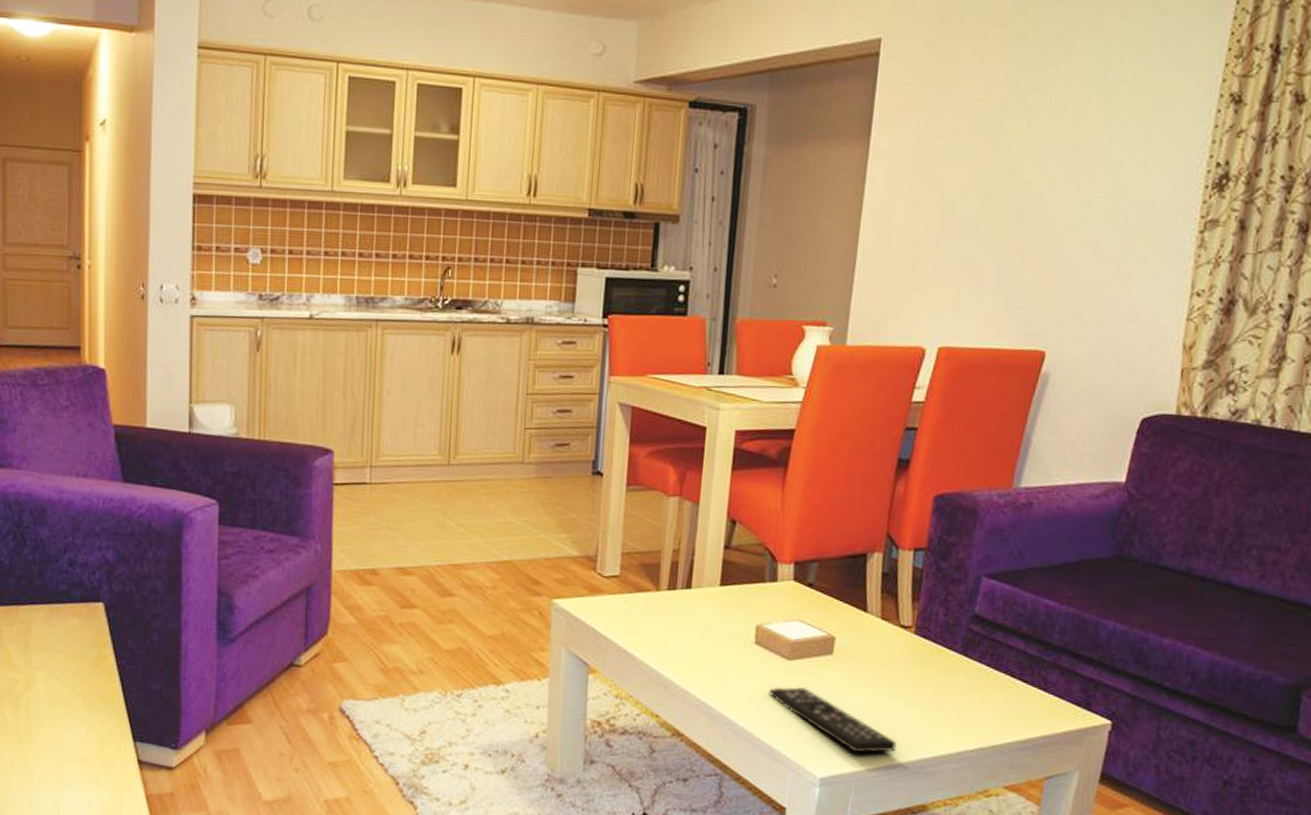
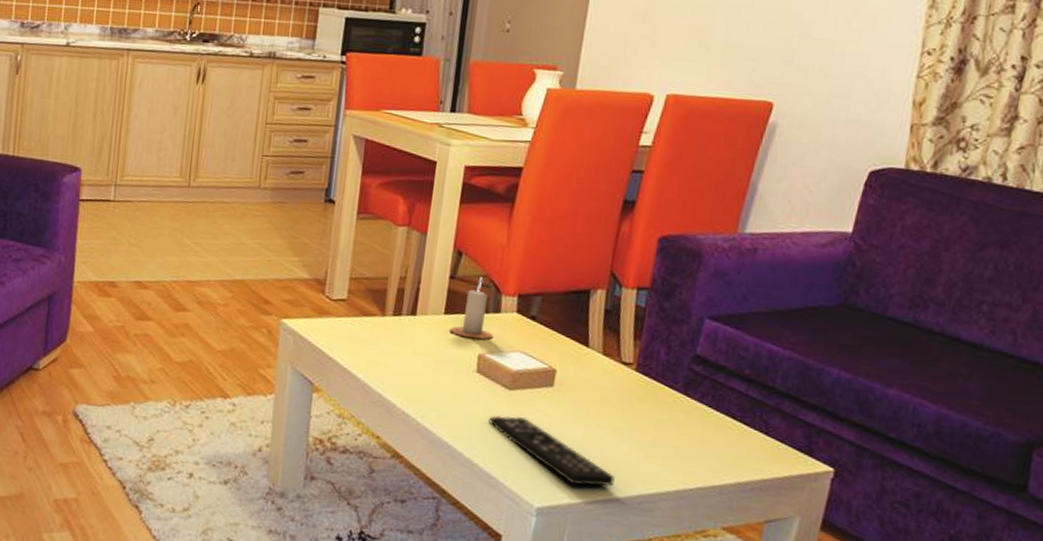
candle: none [726,545,771,611] -> present [450,277,493,340]

